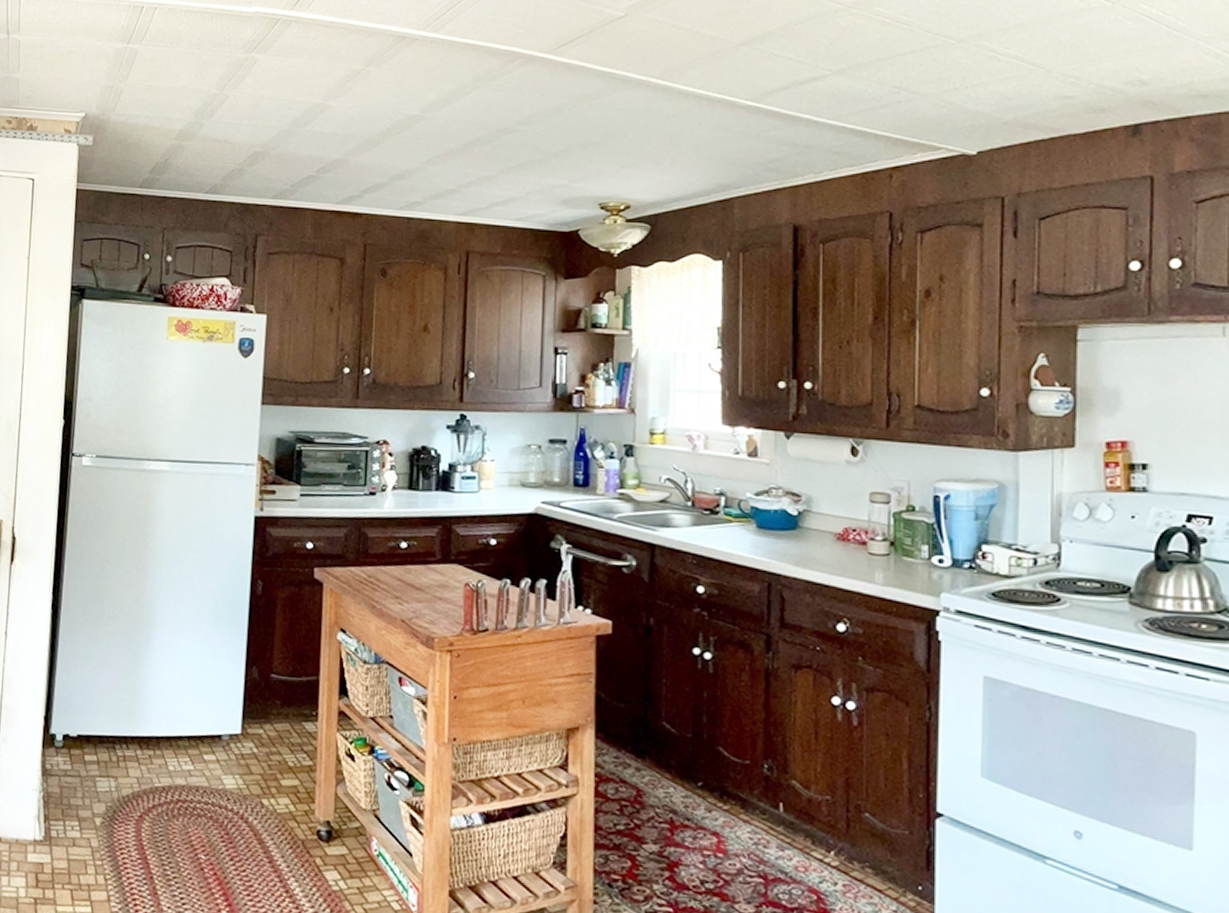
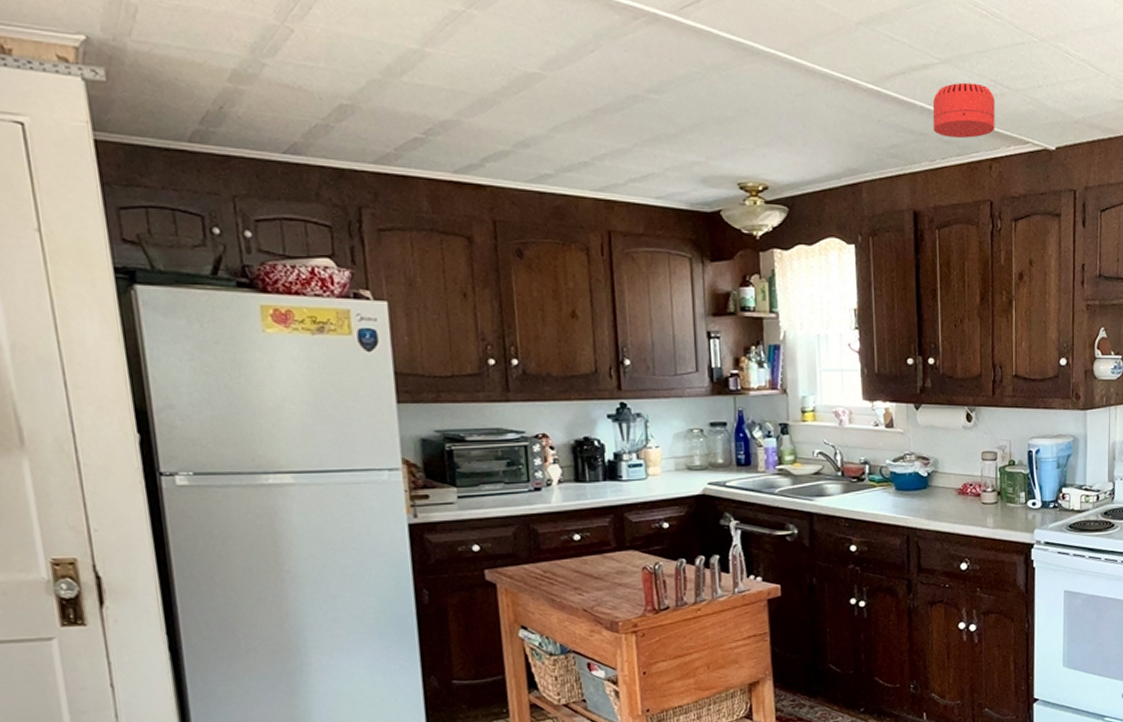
smoke detector: none [820,91,898,148] -> present [932,82,995,138]

